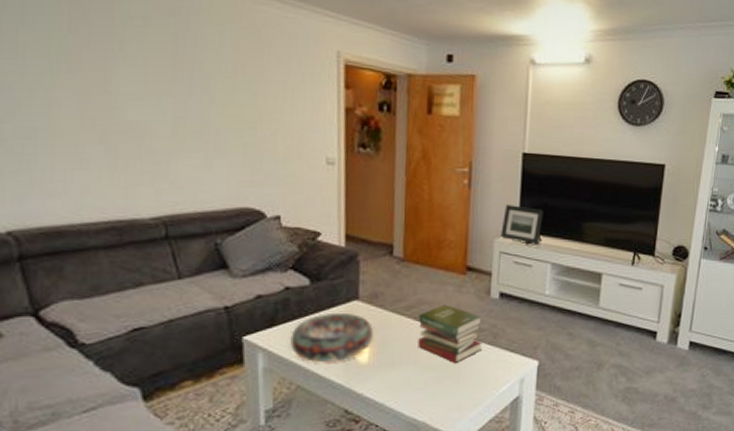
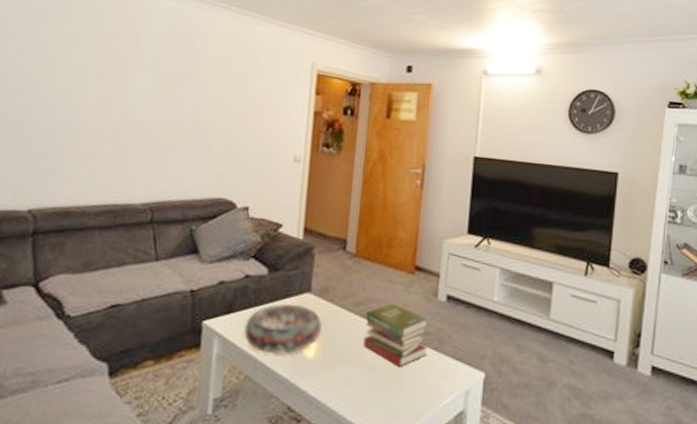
picture frame: present [500,204,545,245] -> none [450,206,494,249]

